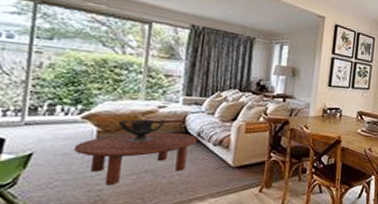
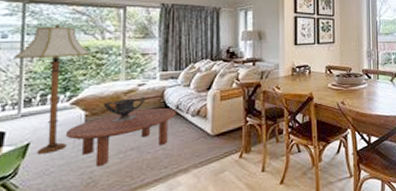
floor lamp: none [19,30,108,166] -> present [13,23,90,154]

